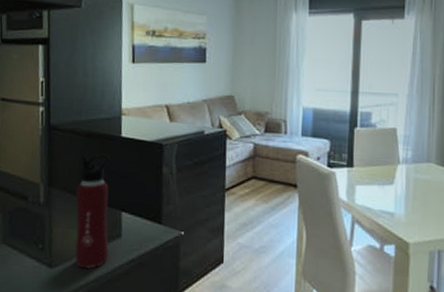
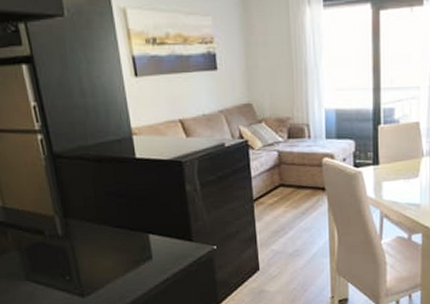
water bottle: present [75,153,110,269] -> none [95,178,142,293]

